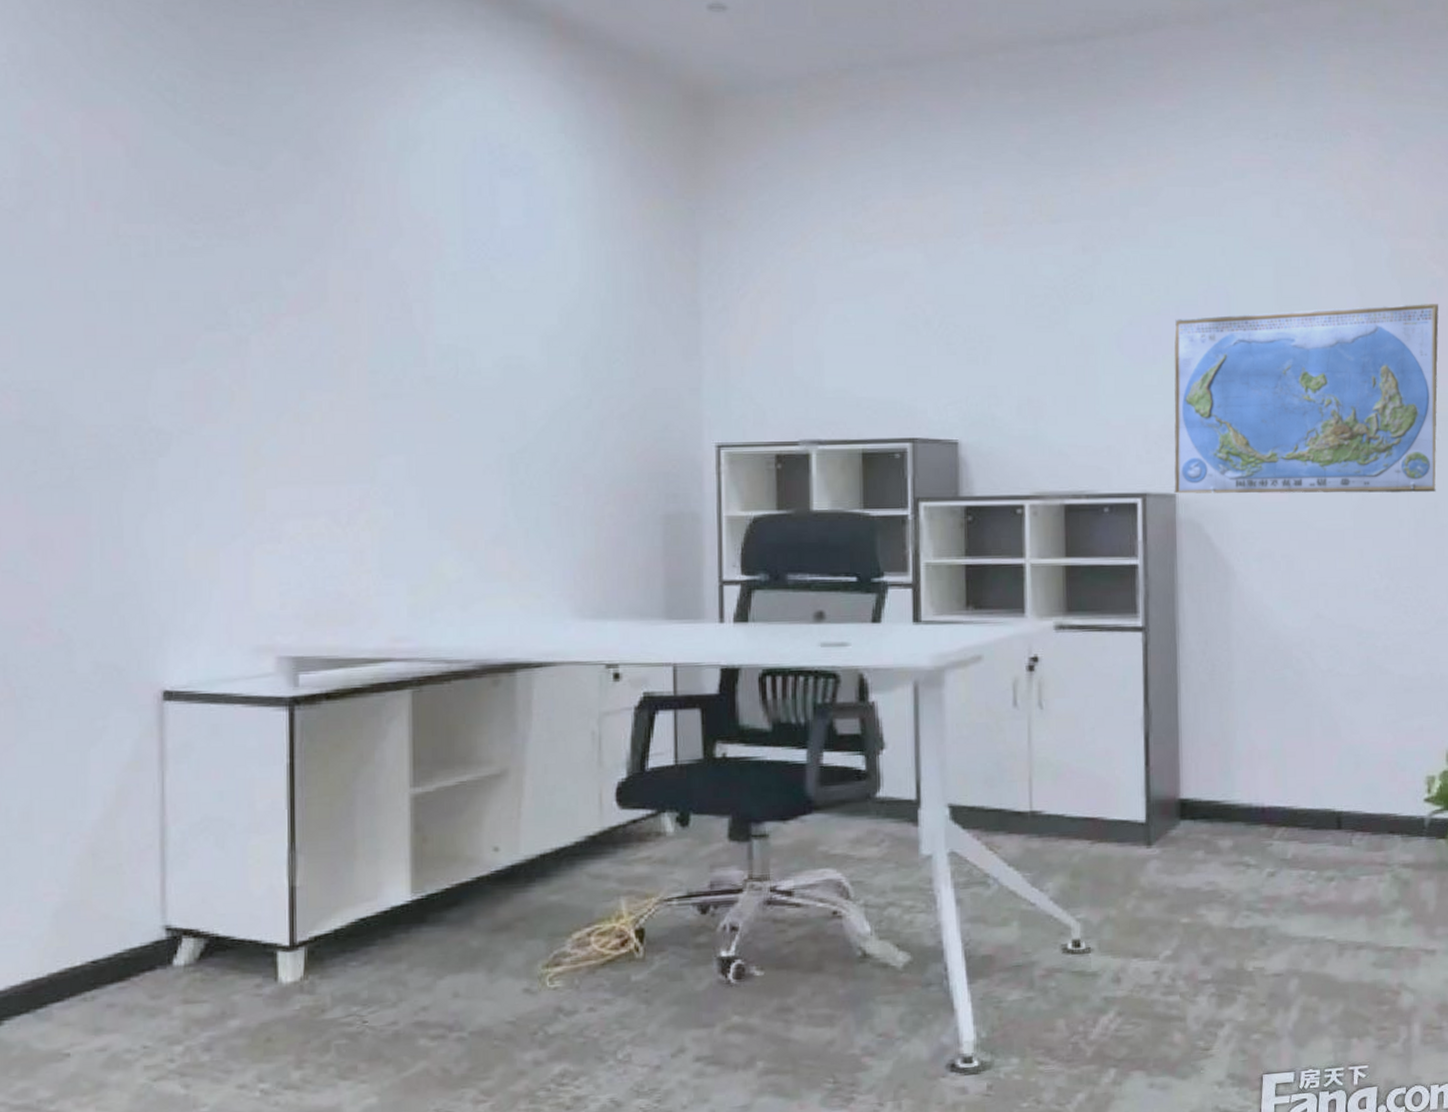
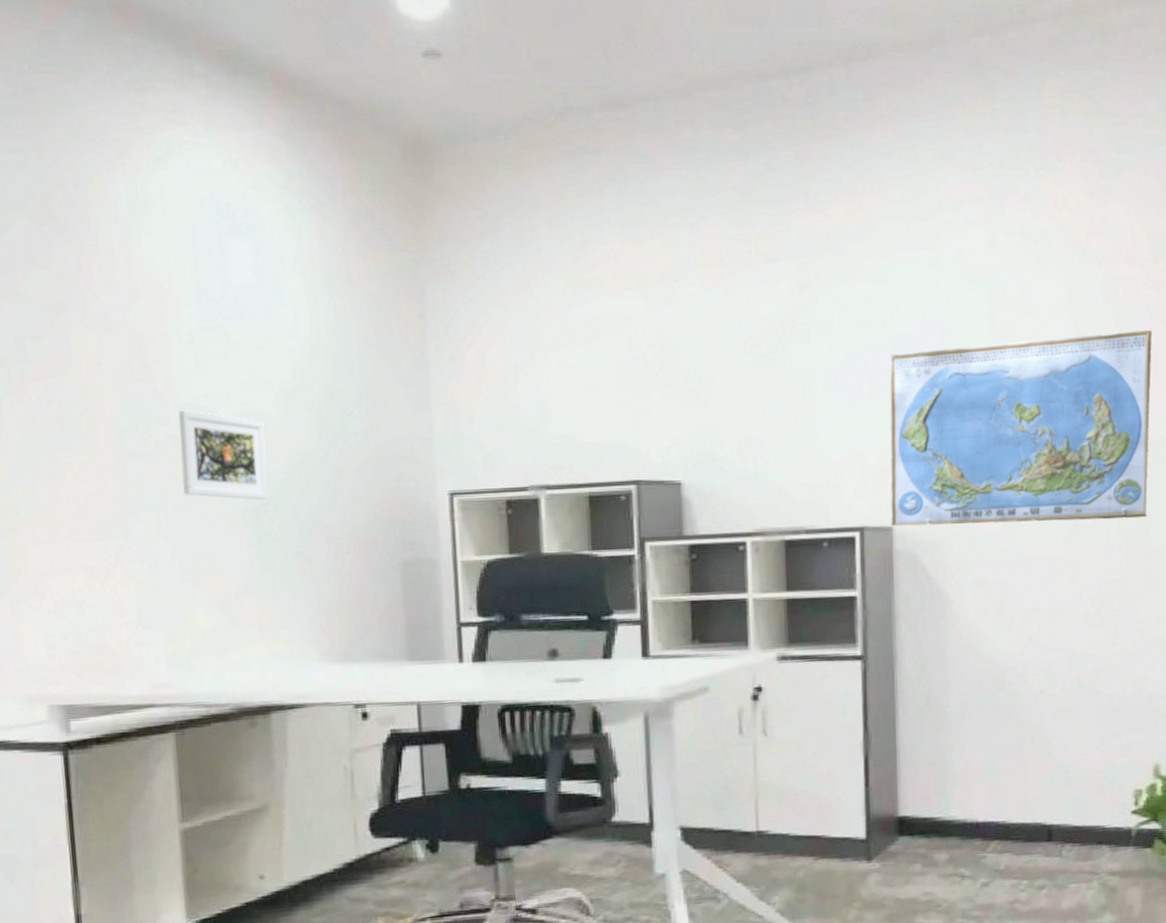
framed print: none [436,351,526,446] -> present [179,410,268,500]

